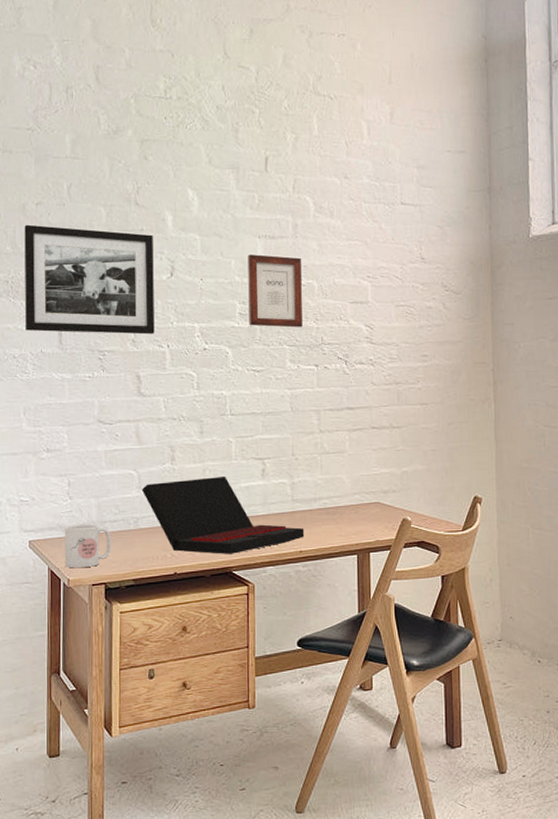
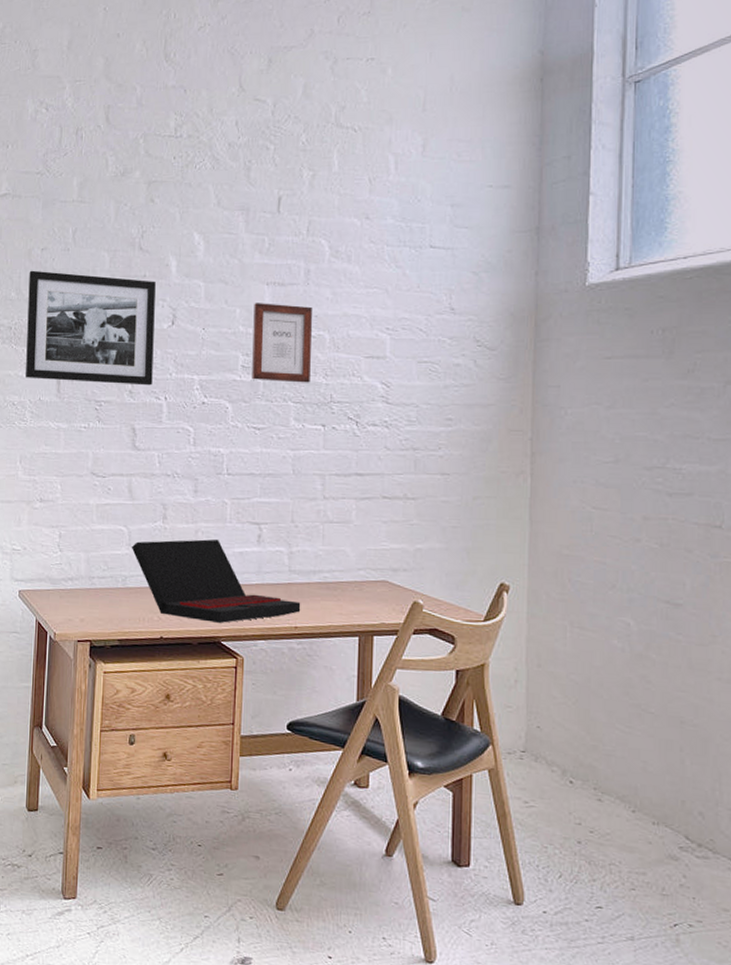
mug: present [64,524,112,568] -> none [51,578,99,623]

